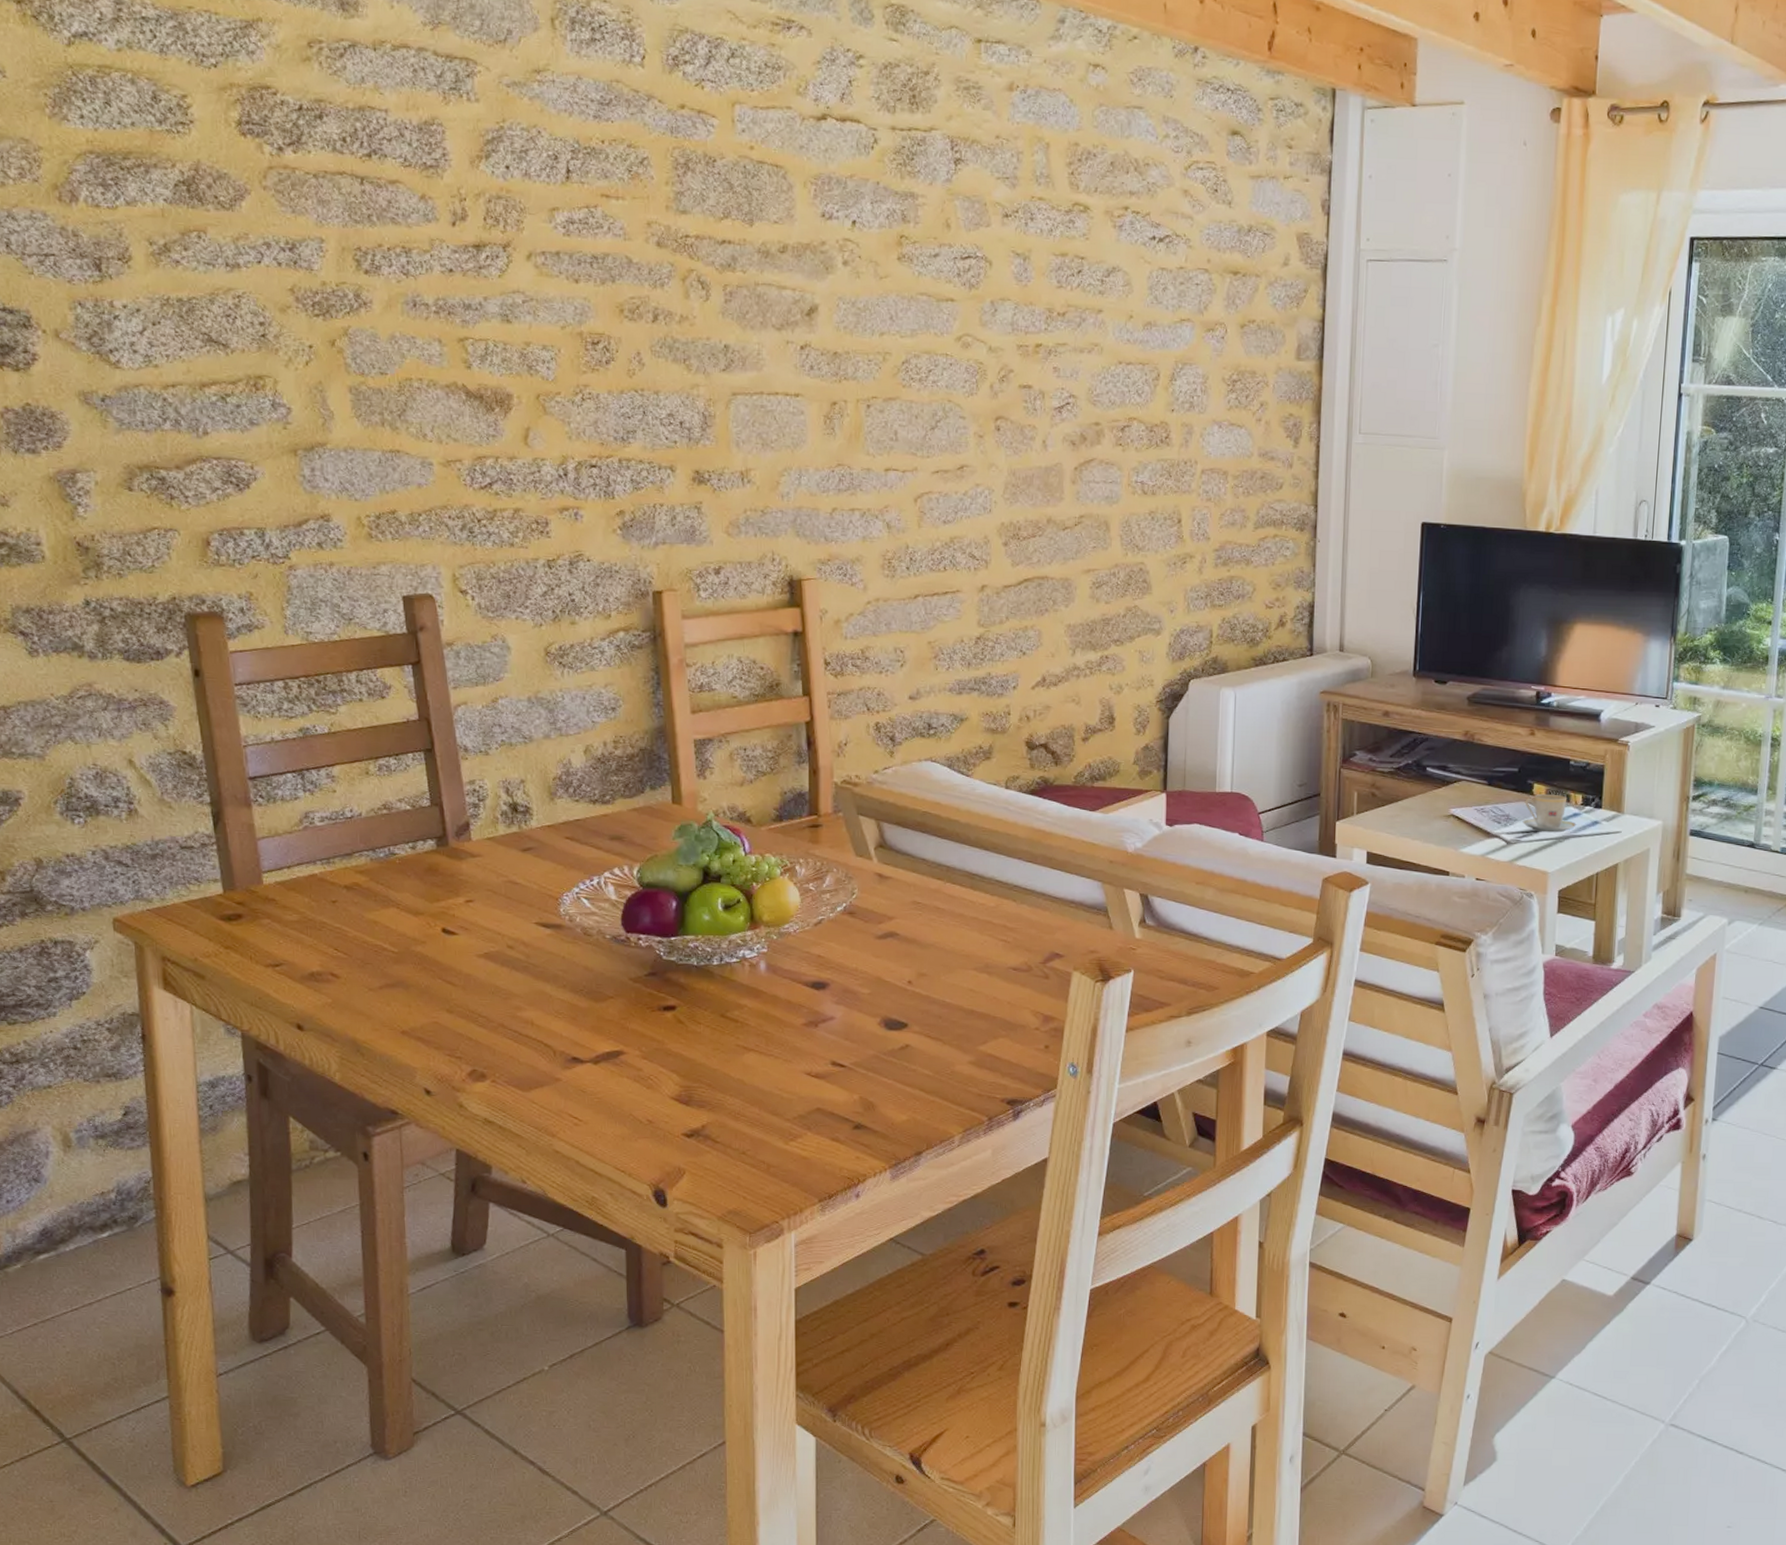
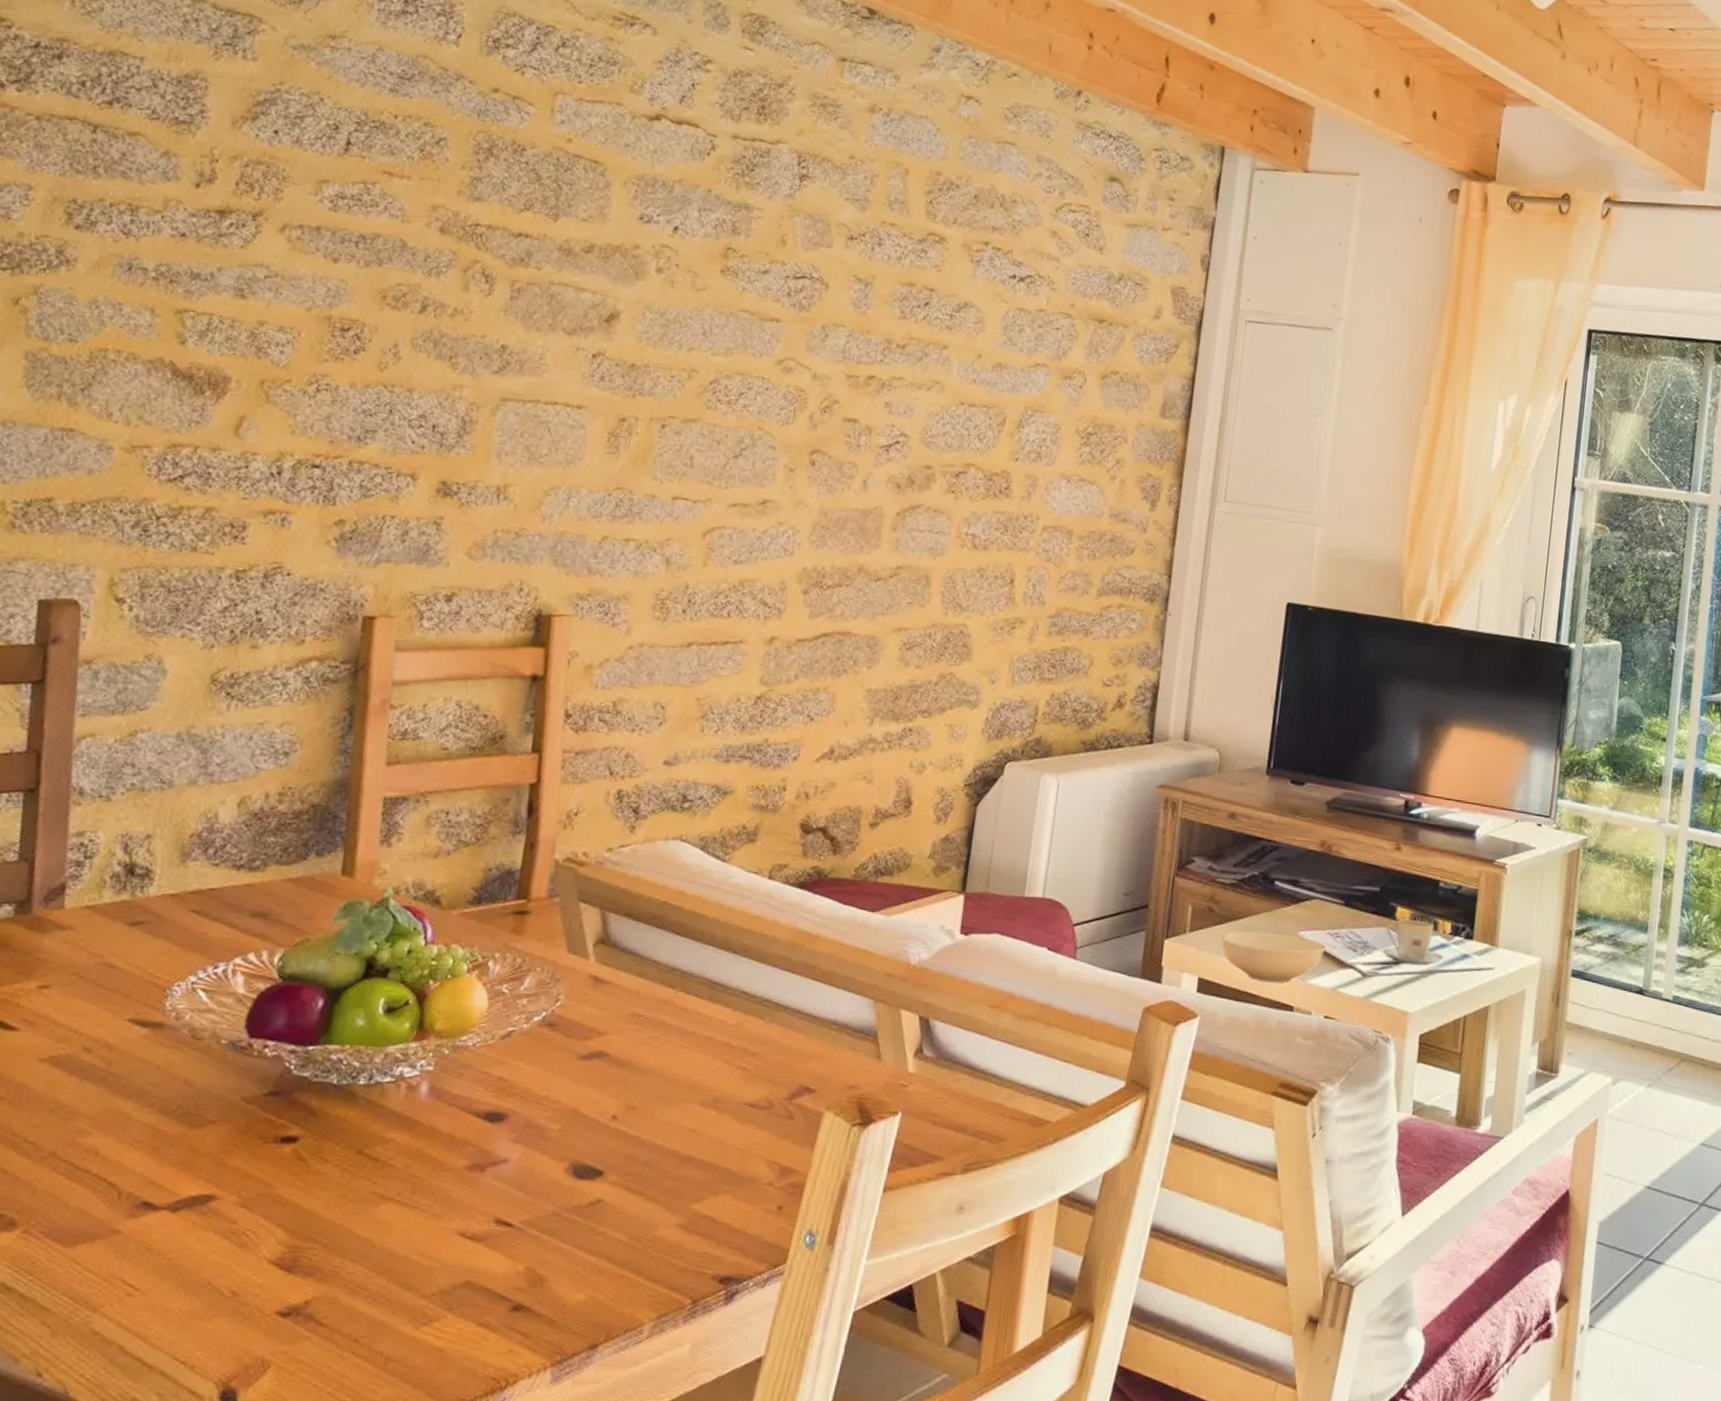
bowl: none [1384,811,1474,852] -> present [1221,931,1326,983]

